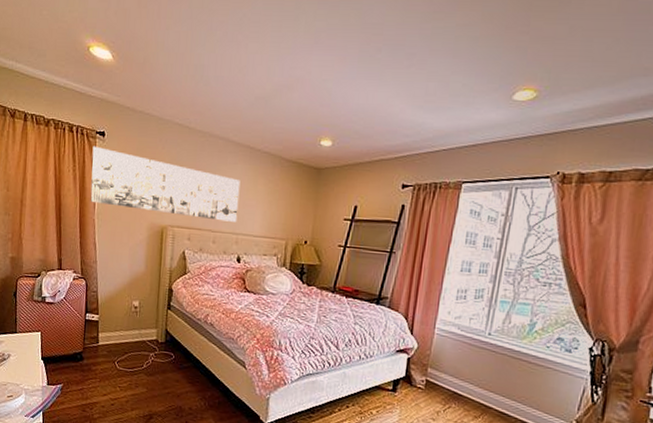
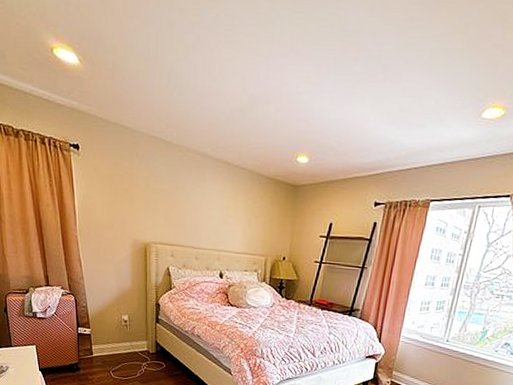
wall art: present [90,146,241,222] -> none [67,159,220,239]

